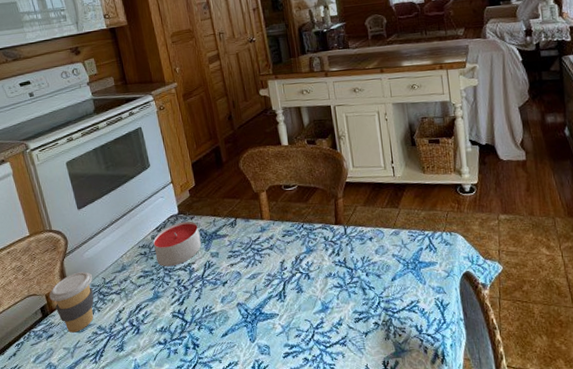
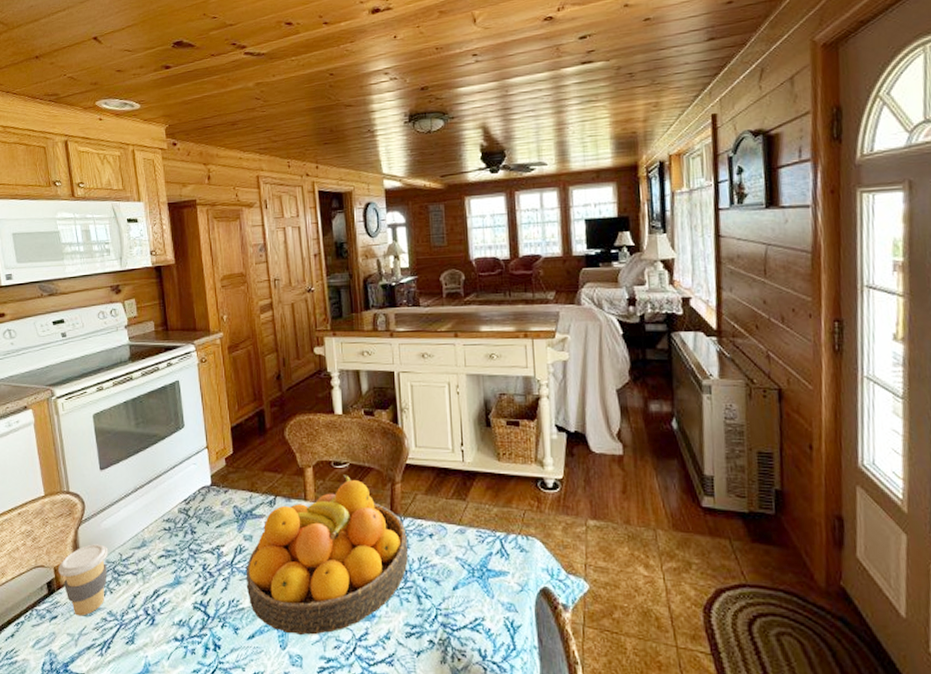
candle: present [153,221,202,267] -> none [179,495,234,548]
fruit bowl: none [215,195,353,330] -> present [246,475,408,636]

